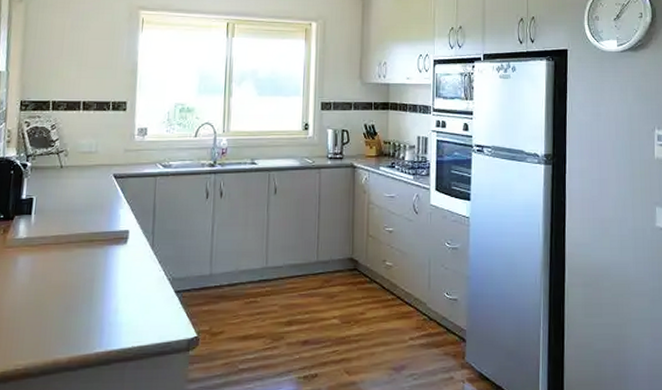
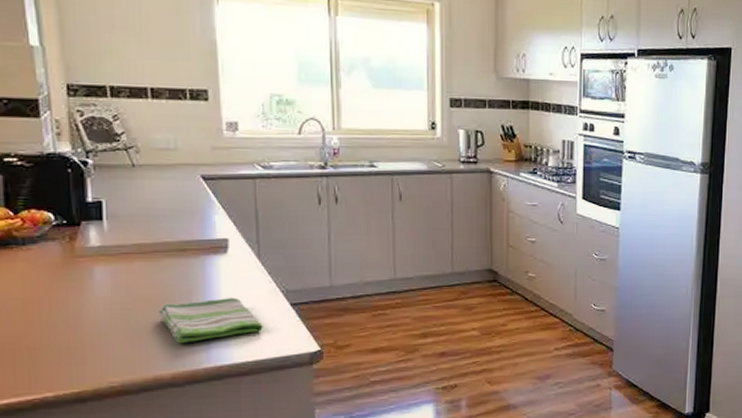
dish towel: none [64,285,150,329] -> present [158,298,263,344]

